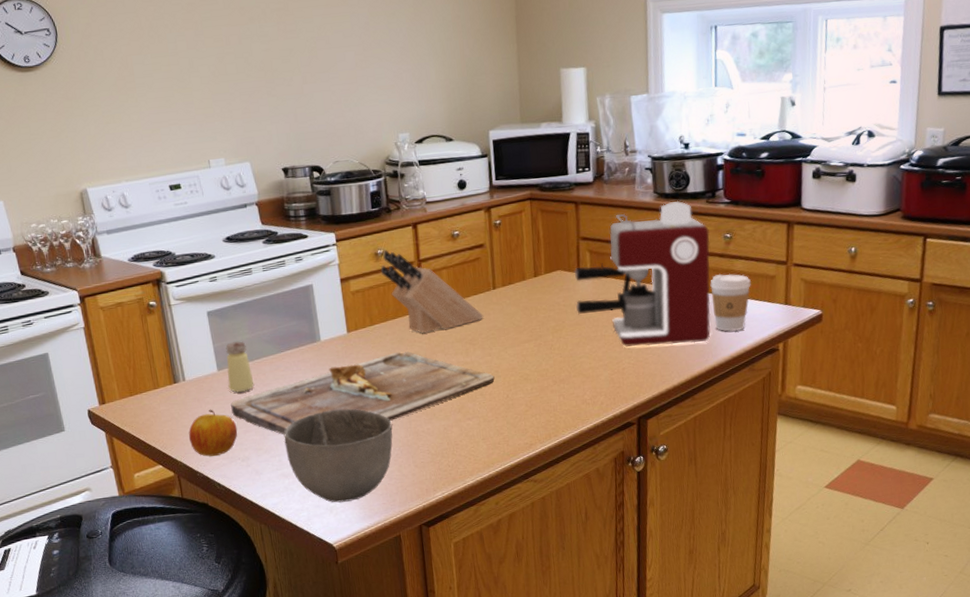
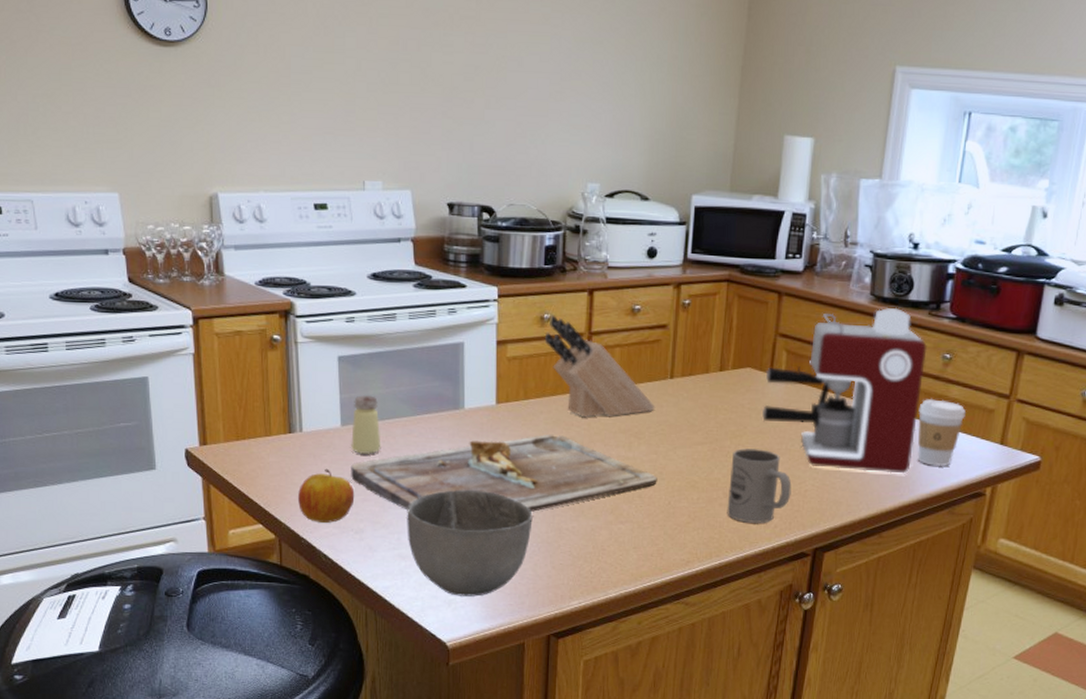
mug: none [556,338,612,404] -> present [727,448,792,523]

